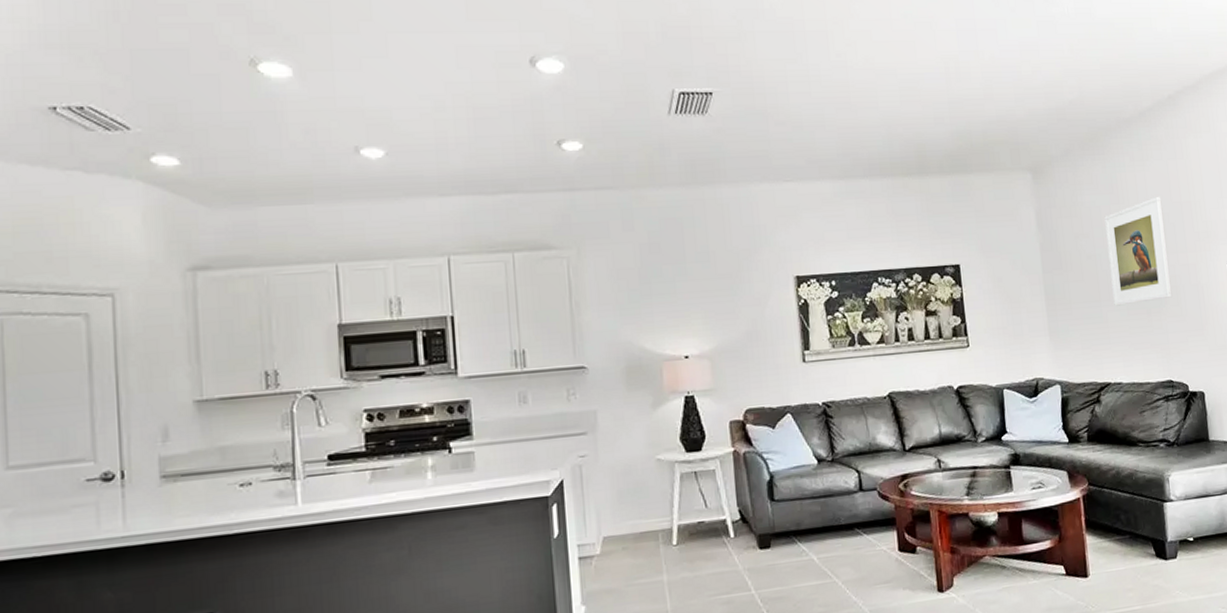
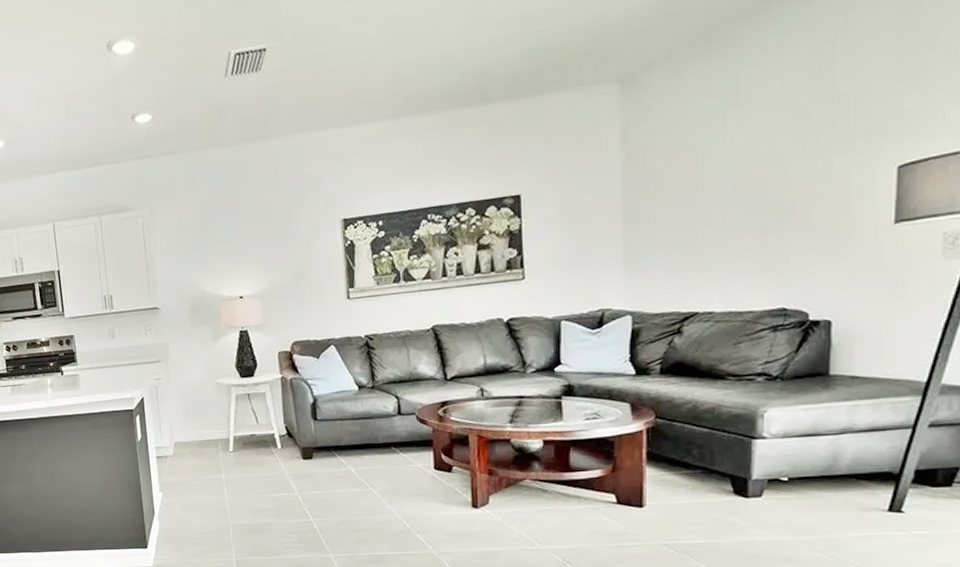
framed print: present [1104,196,1173,306] -> none [715,90,804,228]

